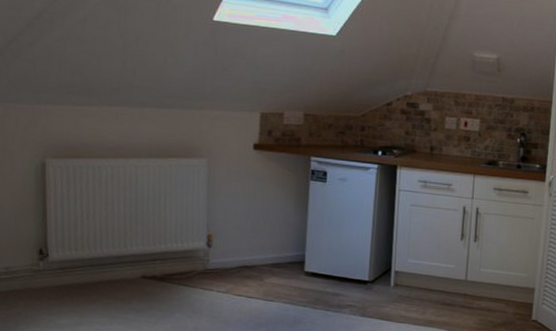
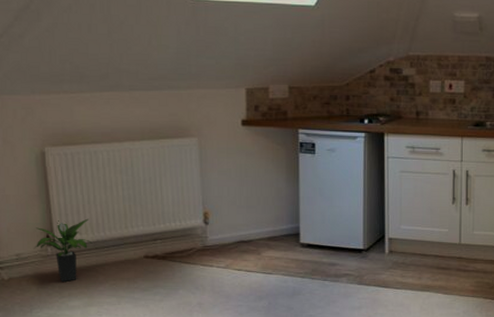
potted plant: none [24,234,88,299] -> present [33,218,93,283]

